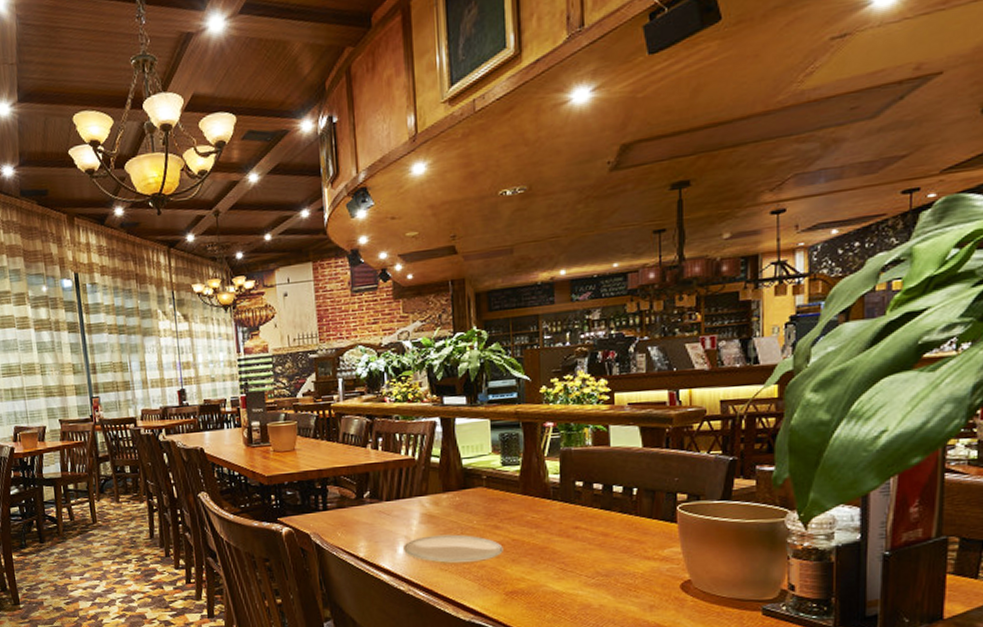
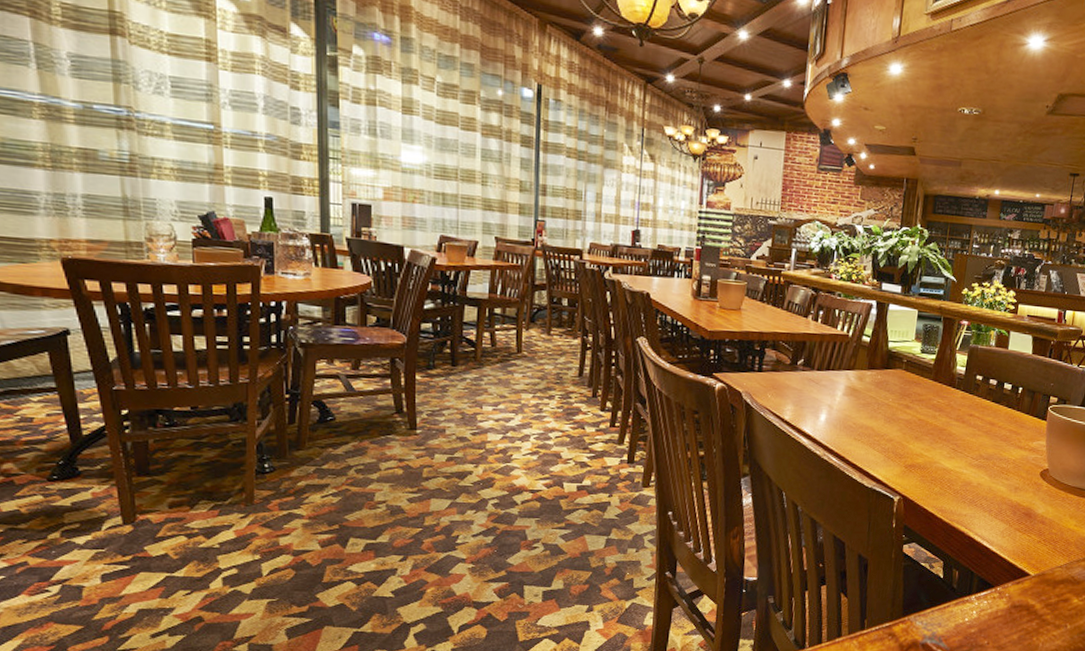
plate: present [402,534,503,565] -> none [824,407,910,437]

